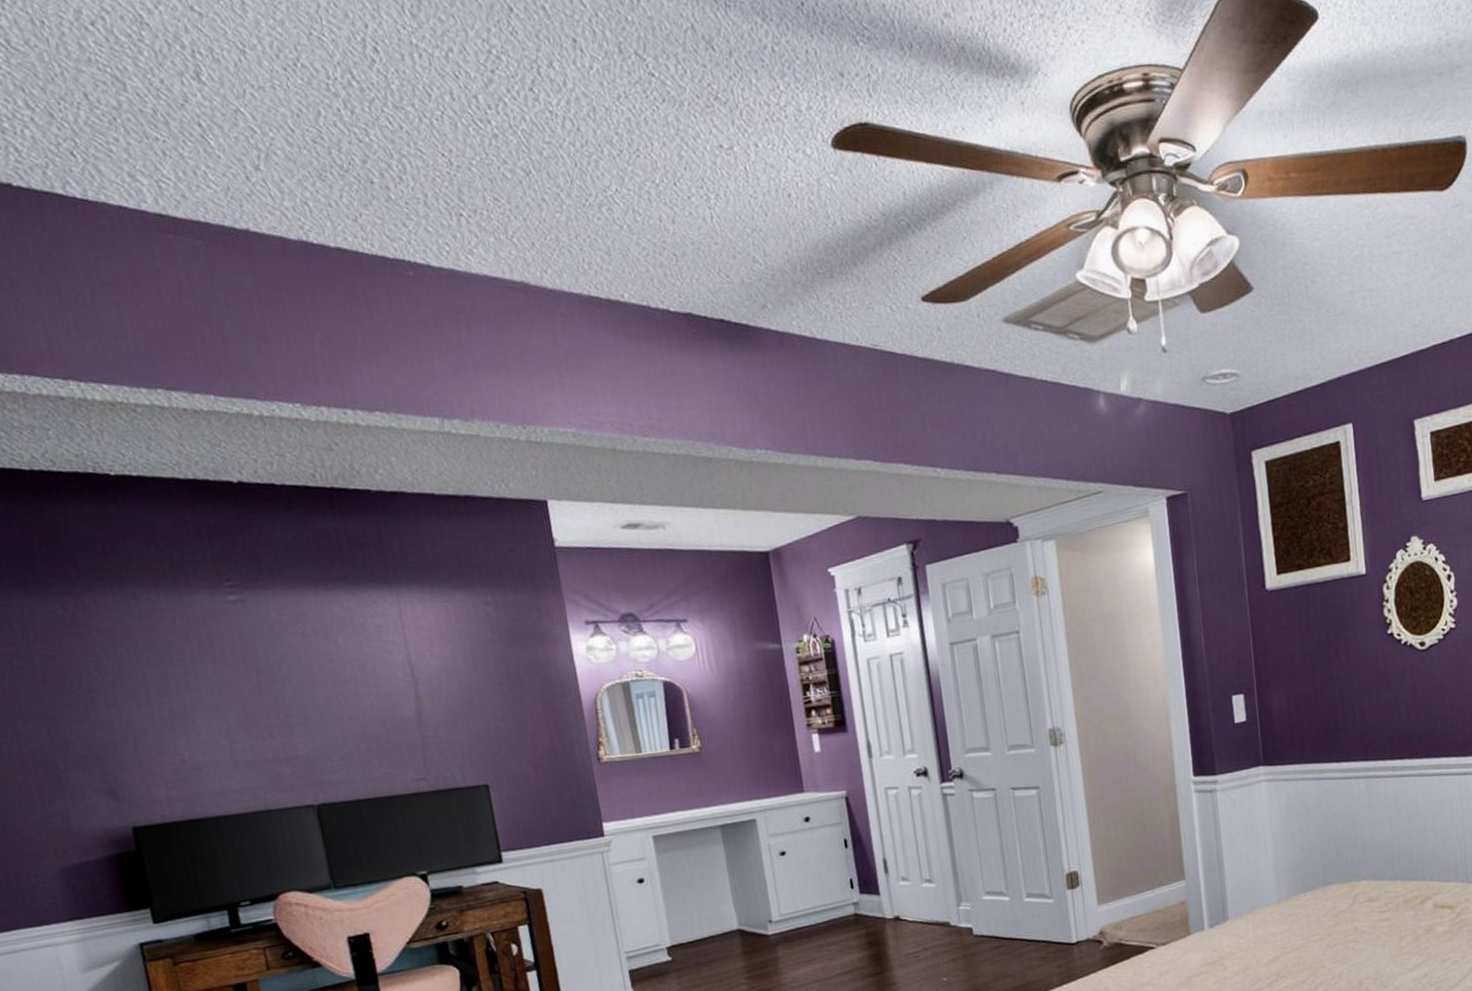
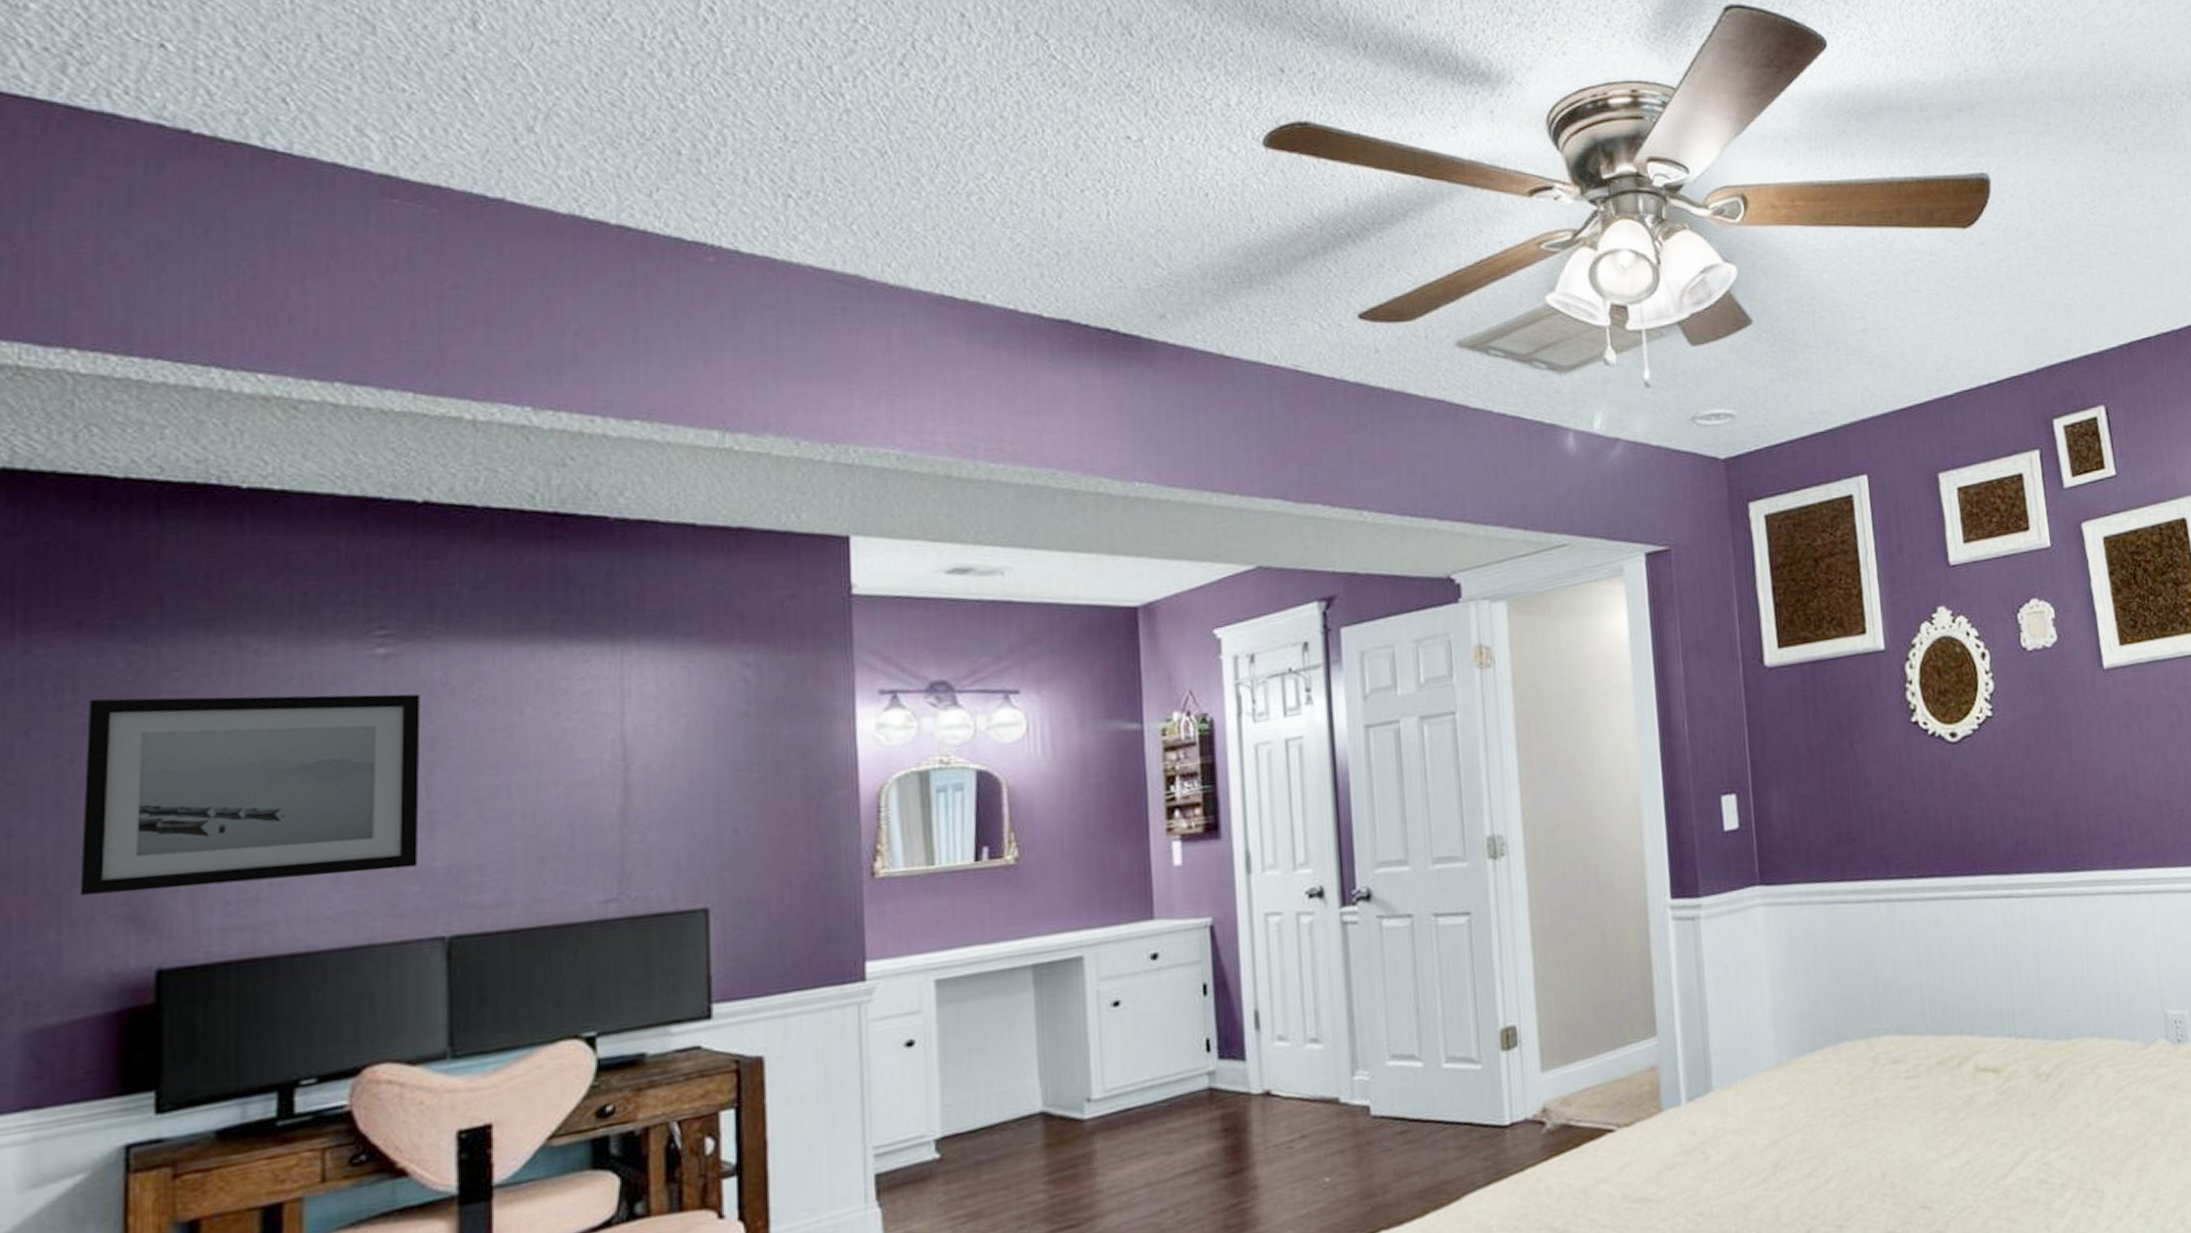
wall art: none [46,629,287,777] -> present [80,694,420,896]

